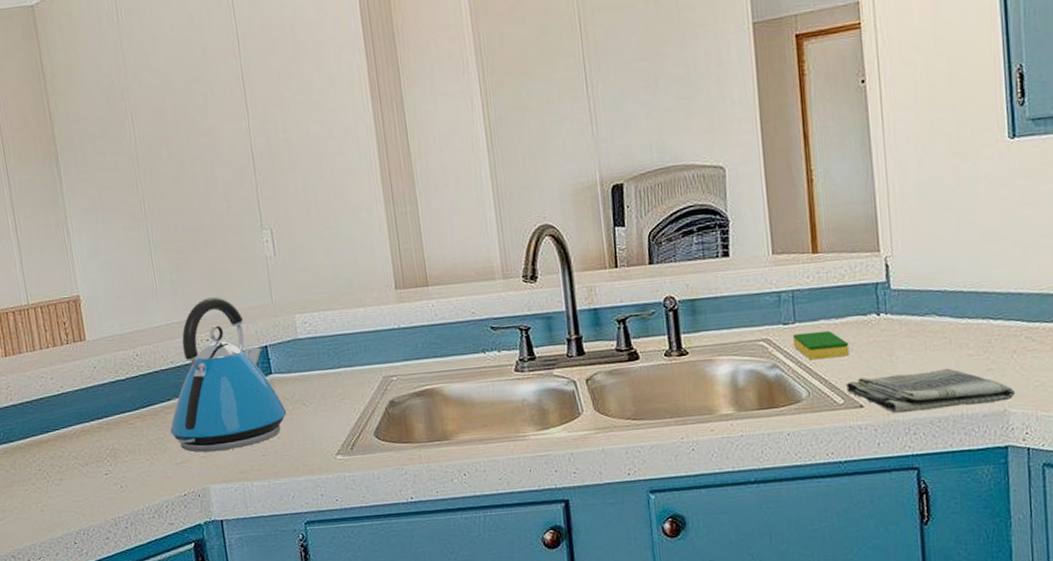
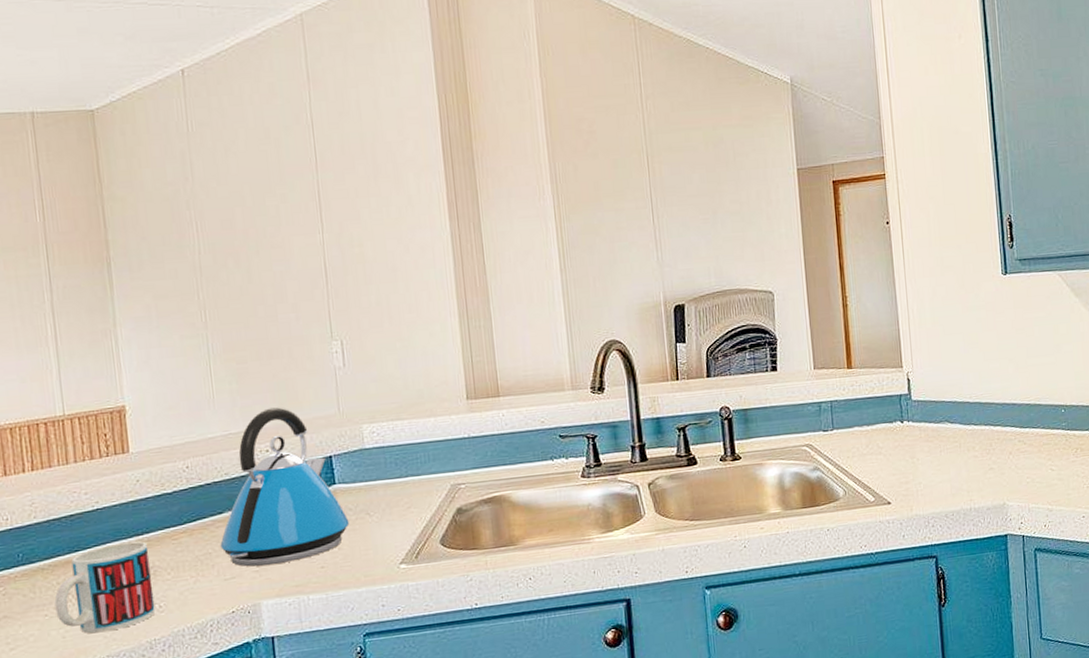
mug: none [32,425,118,509] -> present [54,541,156,634]
dish sponge: present [792,330,850,360] -> none [831,436,879,463]
dish towel: present [846,368,1016,414] -> none [876,468,1012,509]

